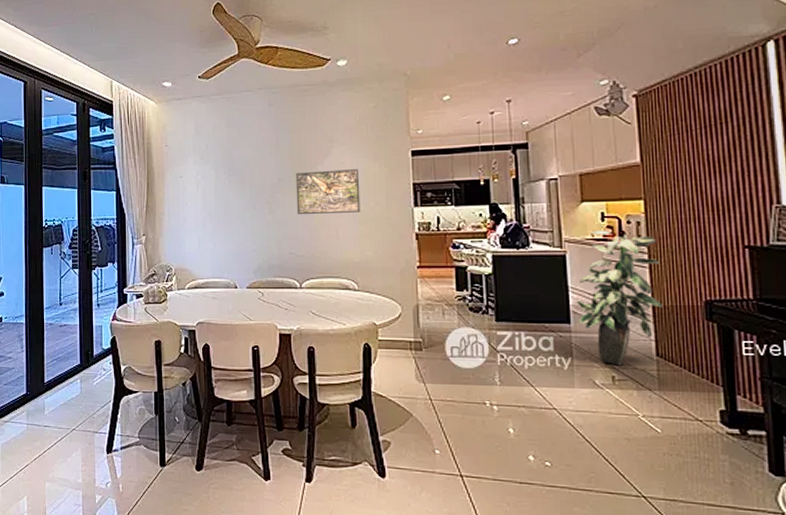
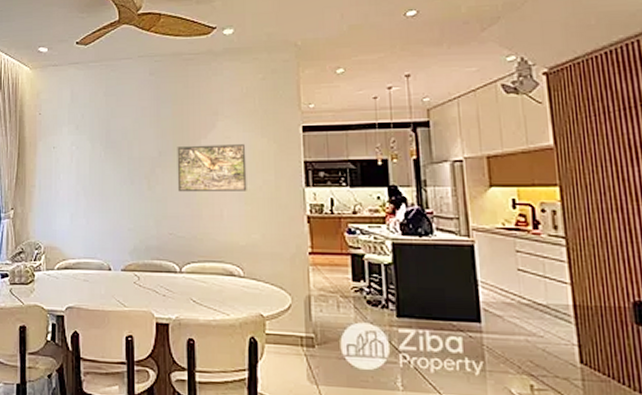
indoor plant: present [576,230,662,366] -> none [487,218,585,373]

